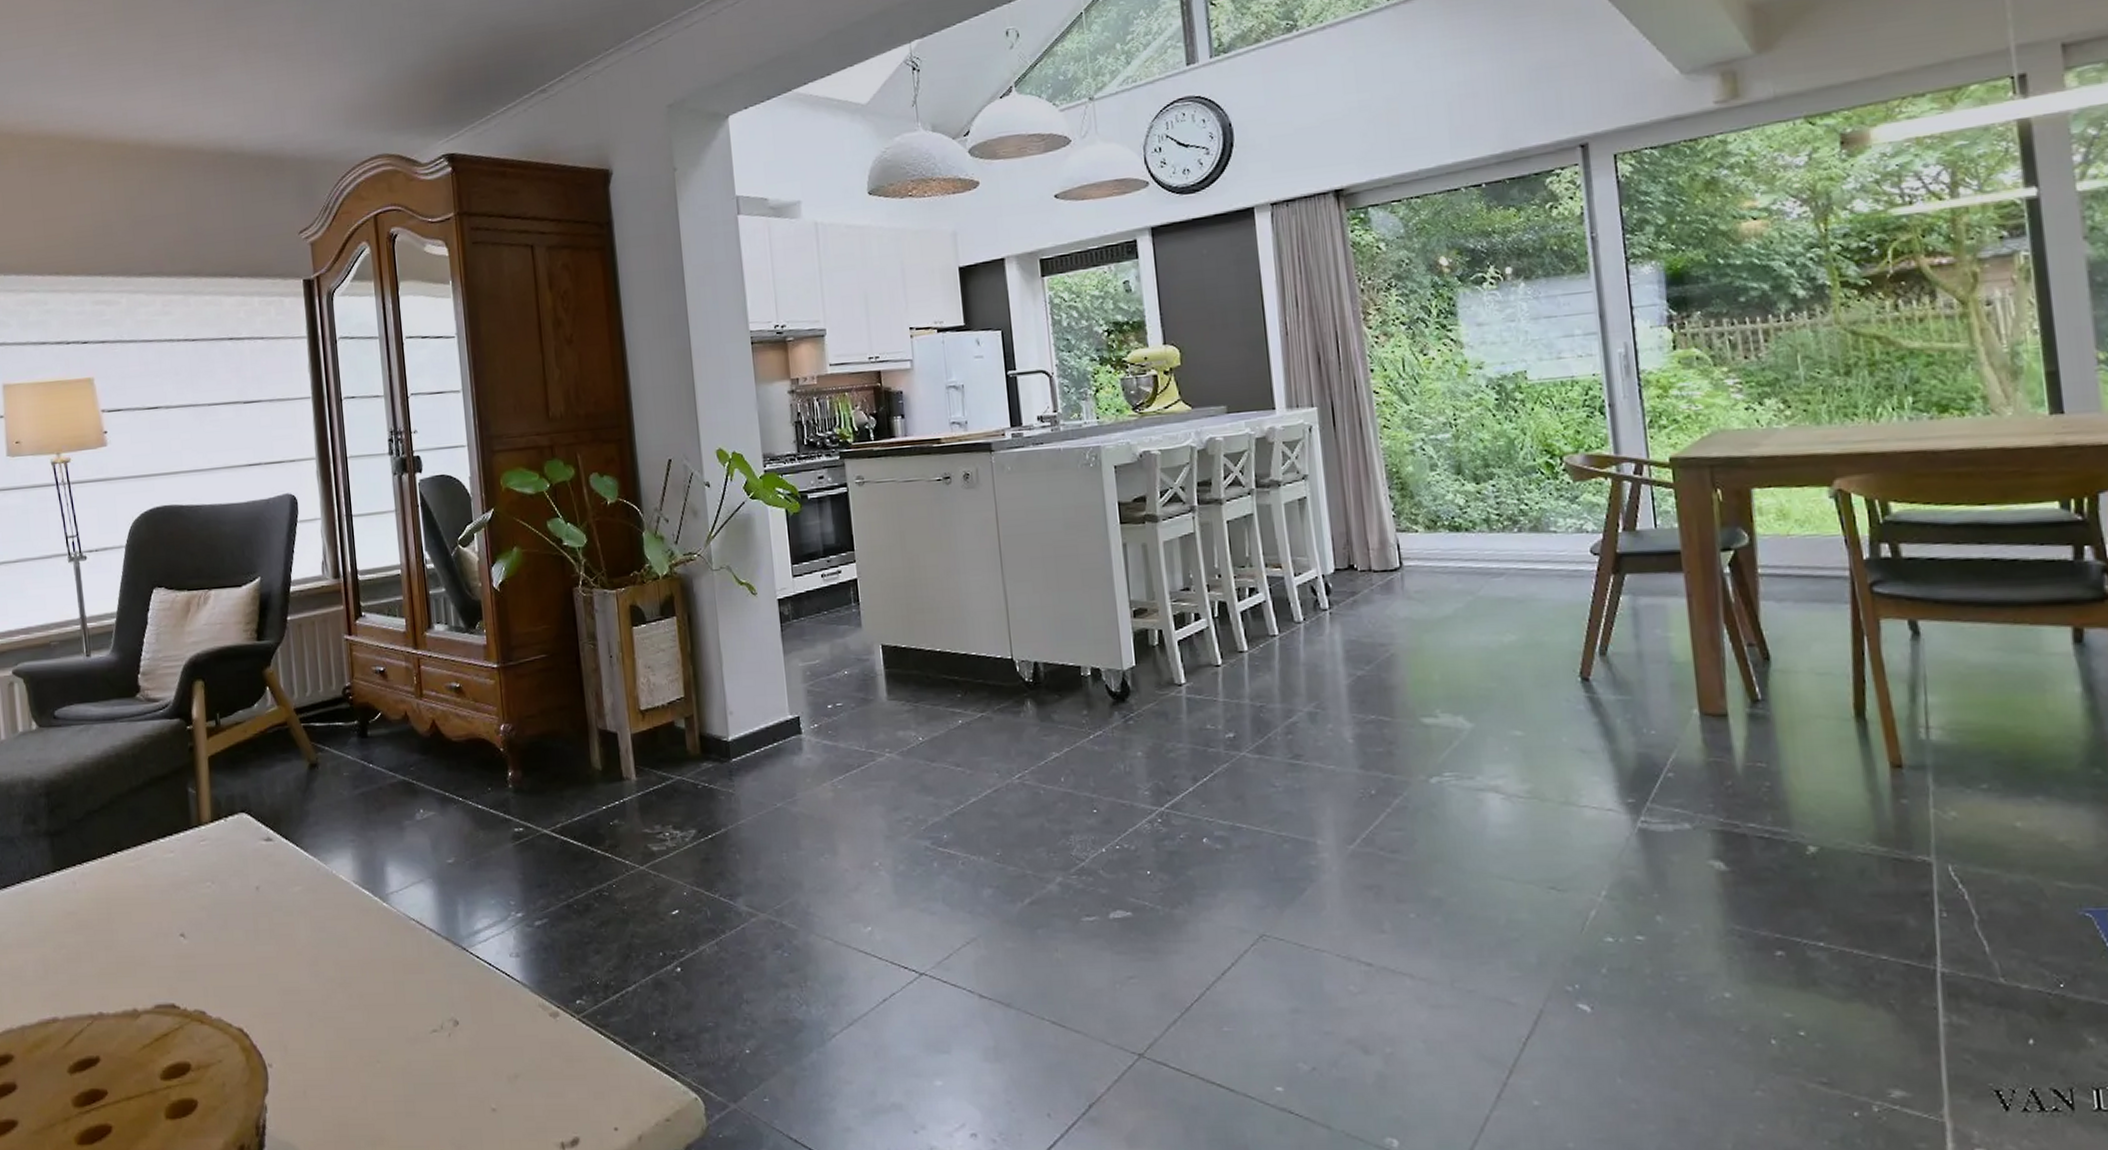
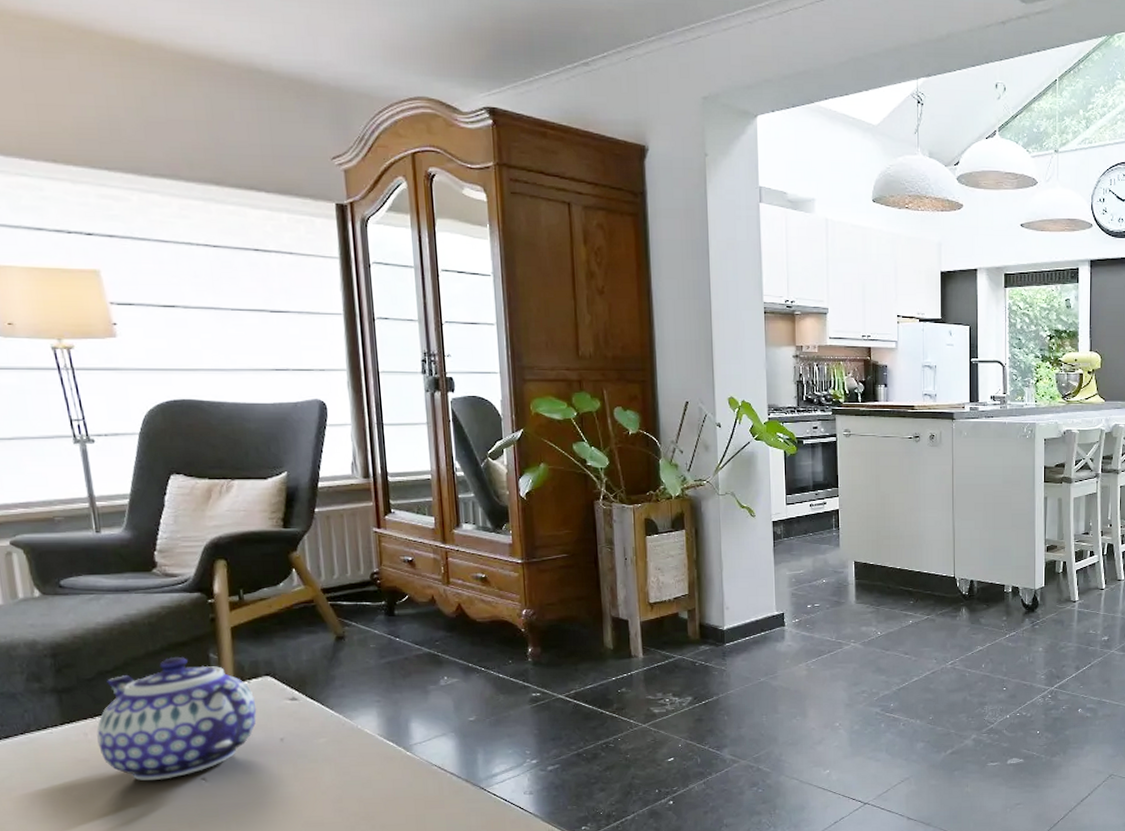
teapot: none [84,792,234,938] -> present [96,656,258,781]

